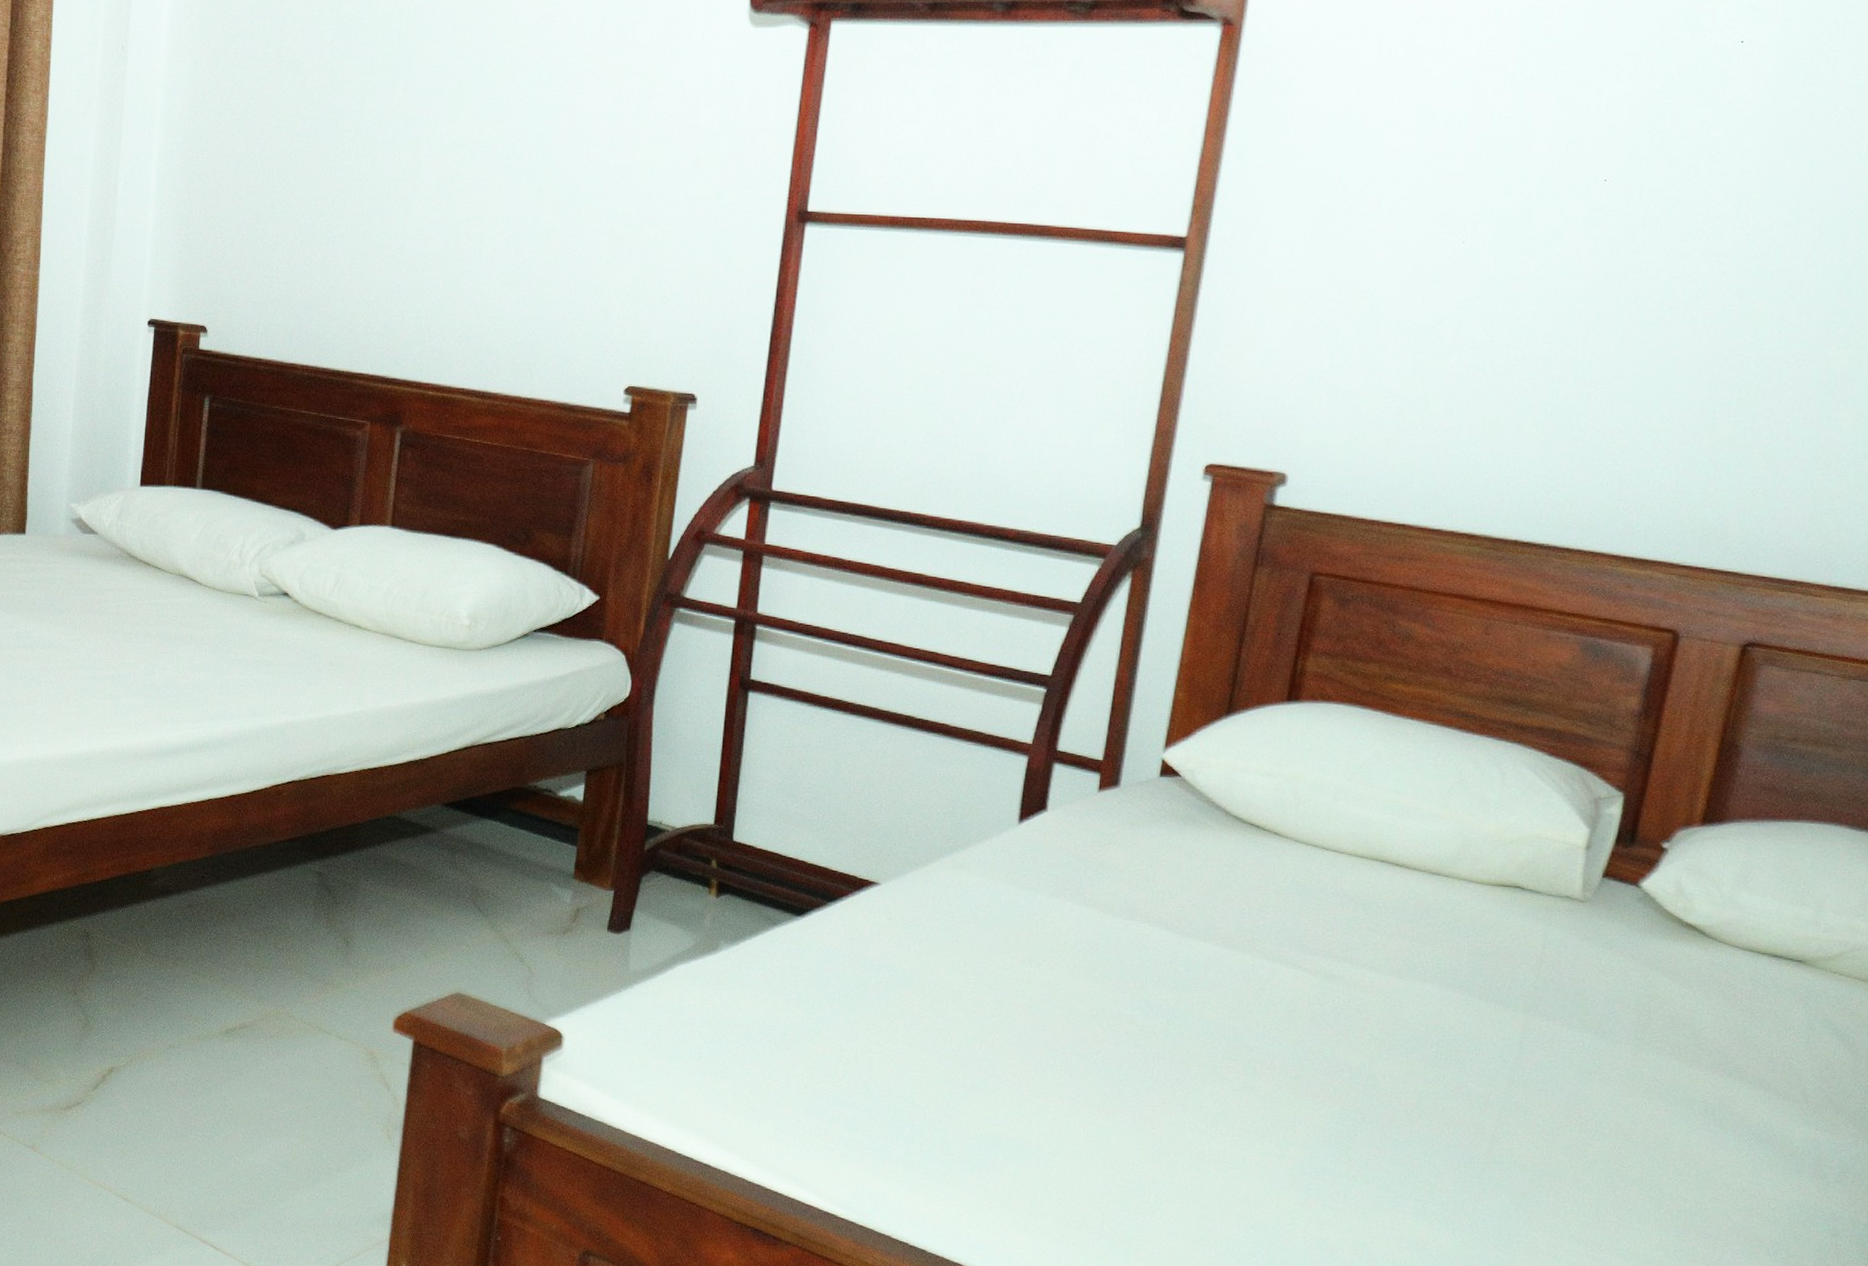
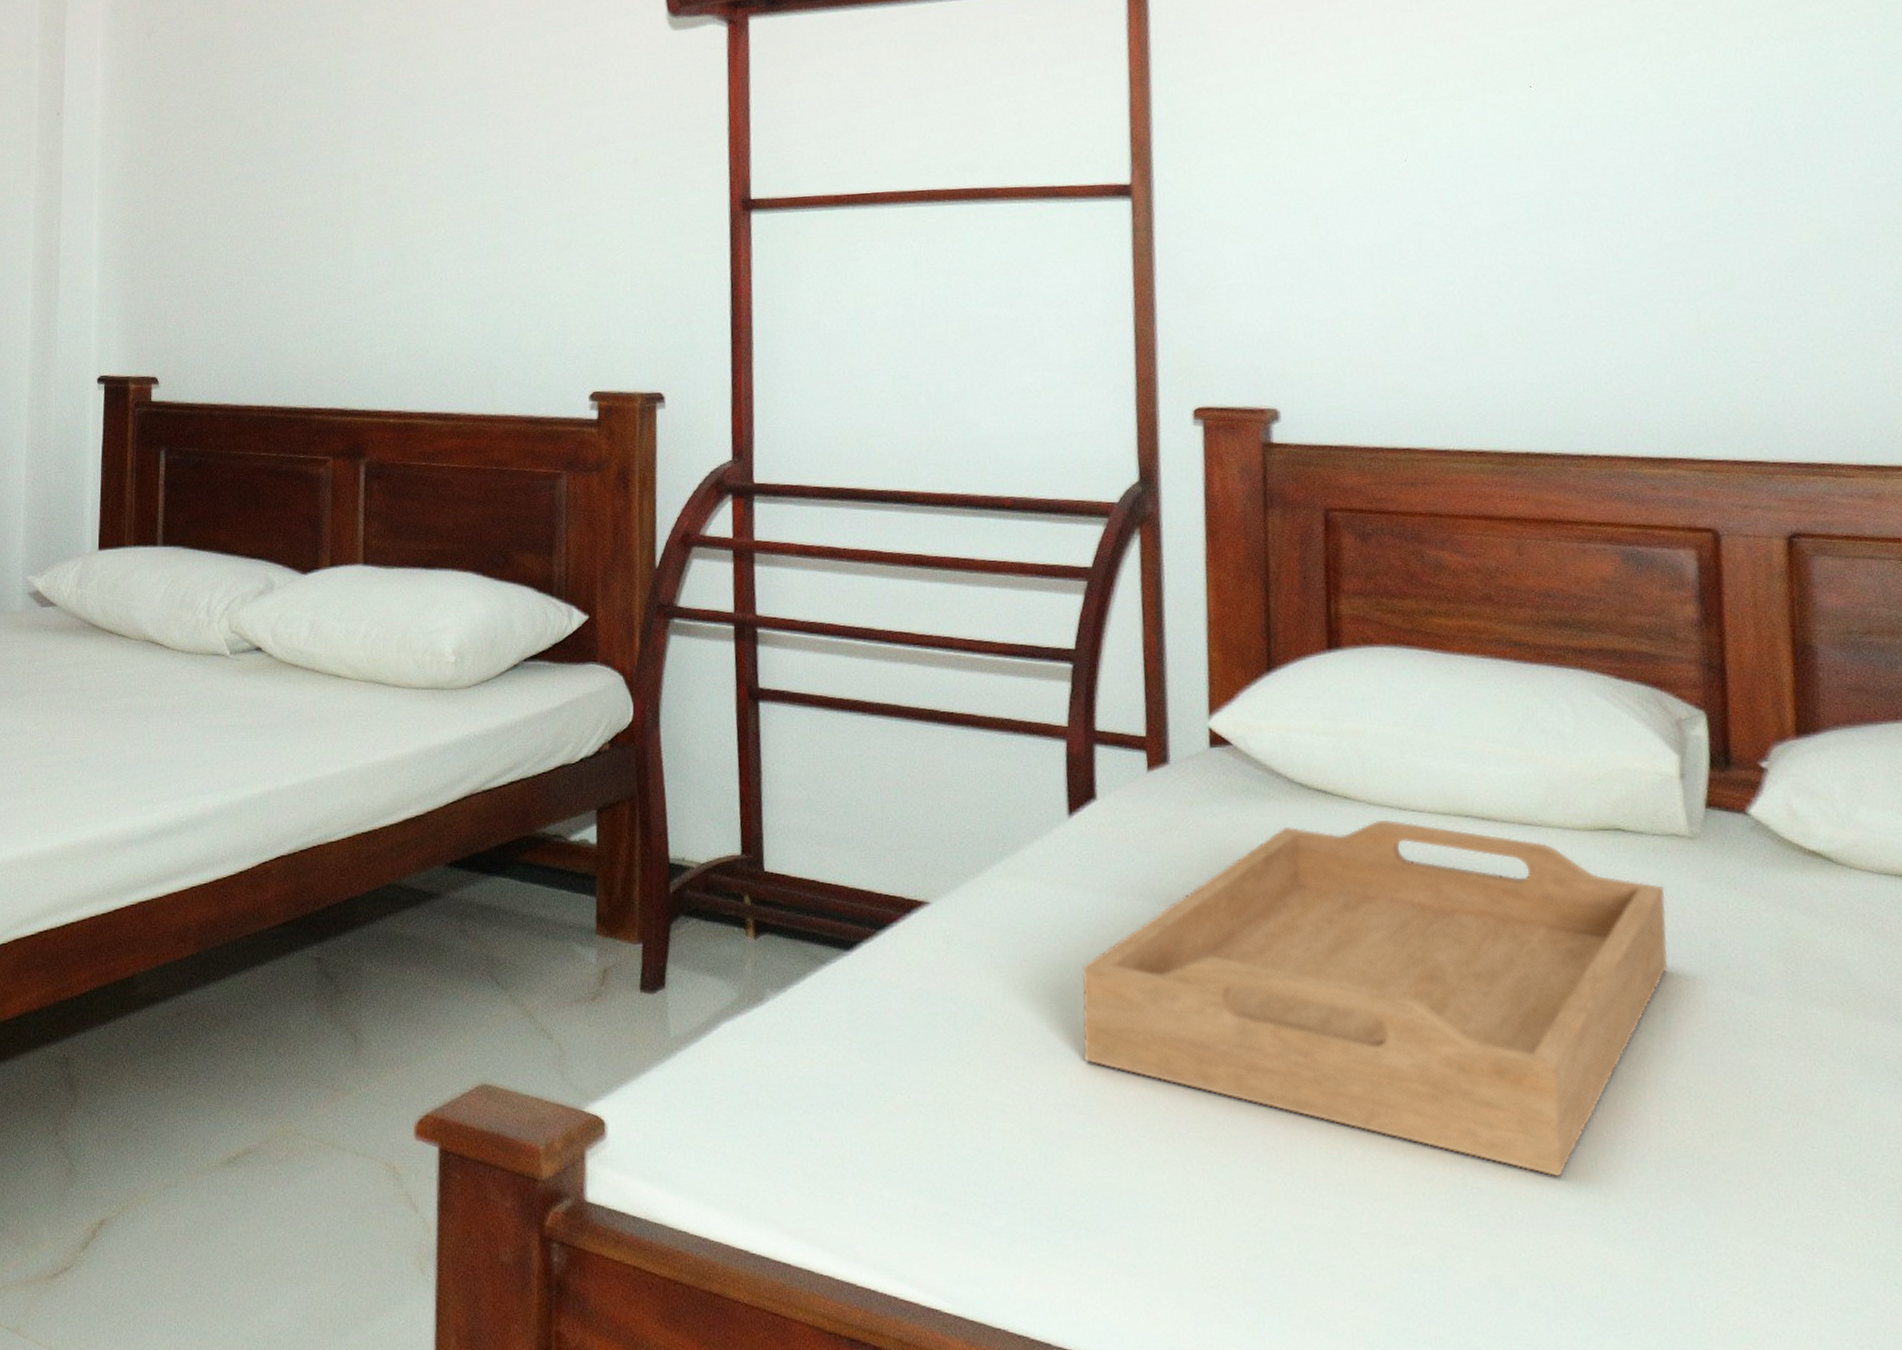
serving tray: none [996,853,1547,1167] -> present [1082,820,1669,1177]

